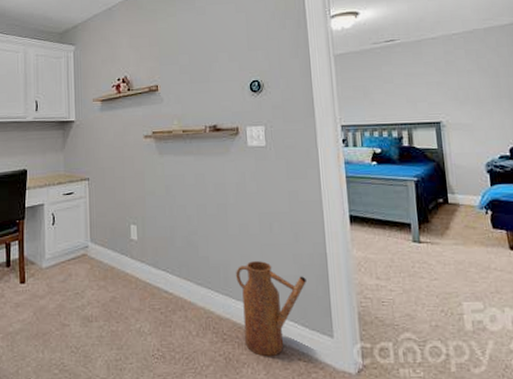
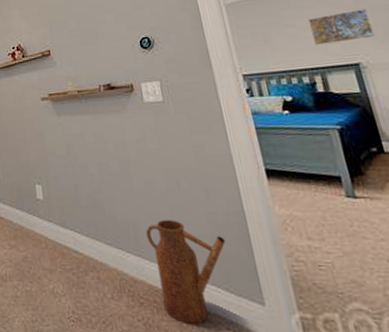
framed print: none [404,72,456,102] -> present [307,8,375,45]

